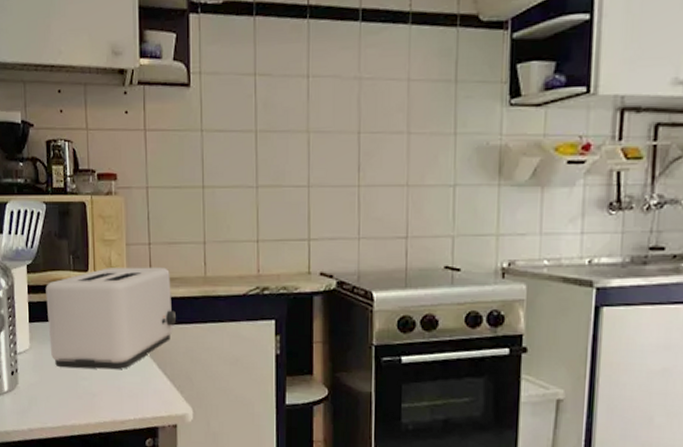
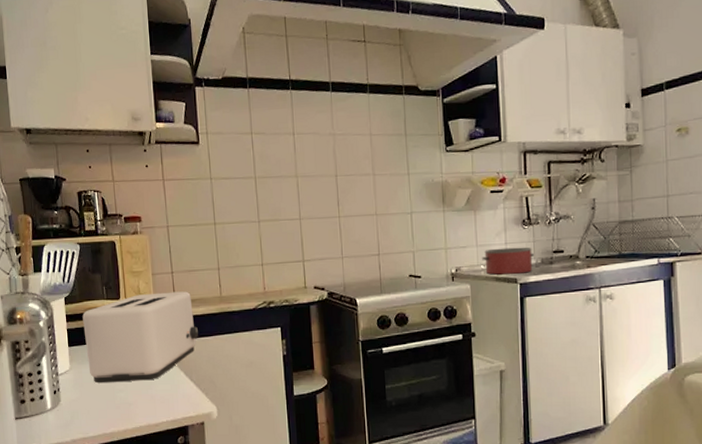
cooking pot: none [546,239,622,275] -> present [482,247,535,275]

